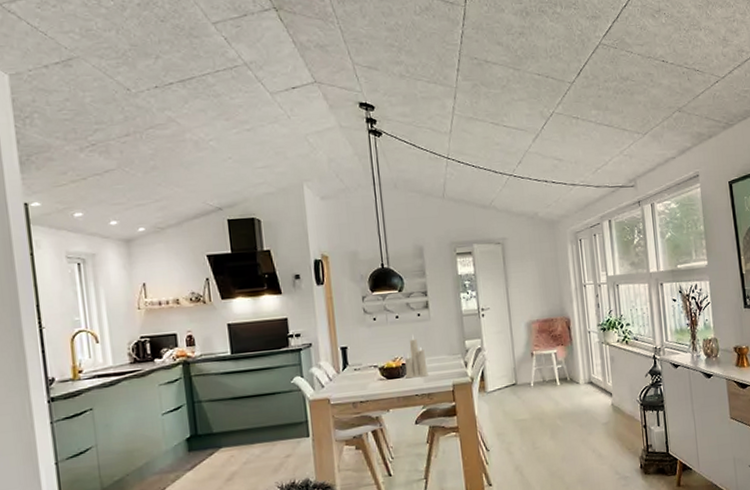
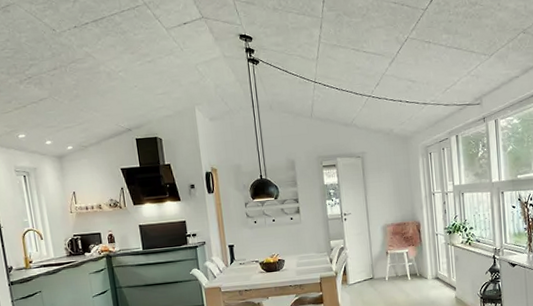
candle: present [404,335,428,379] -> none [280,236,300,272]

